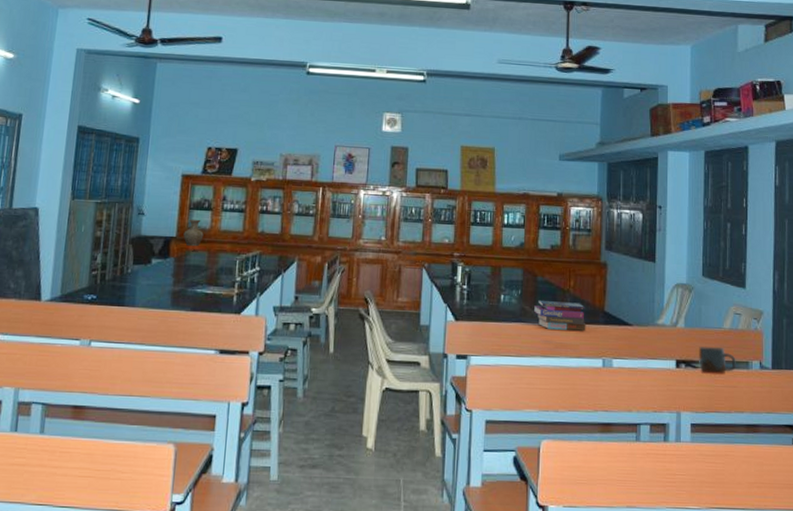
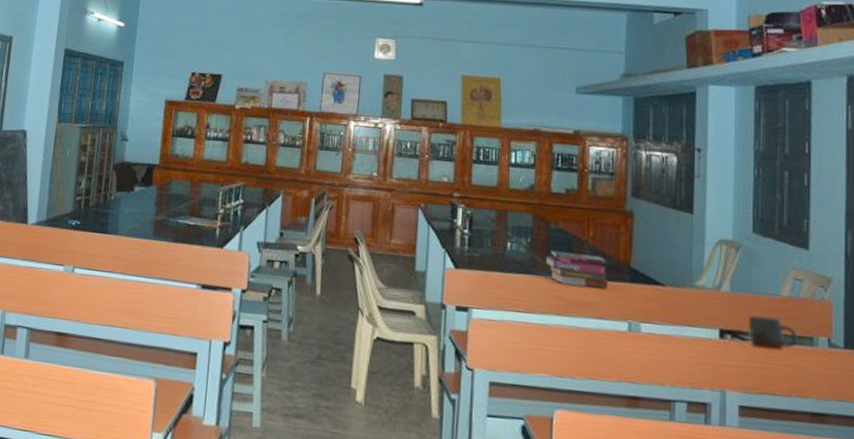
vase: present [183,219,204,247] -> none [166,146,187,176]

